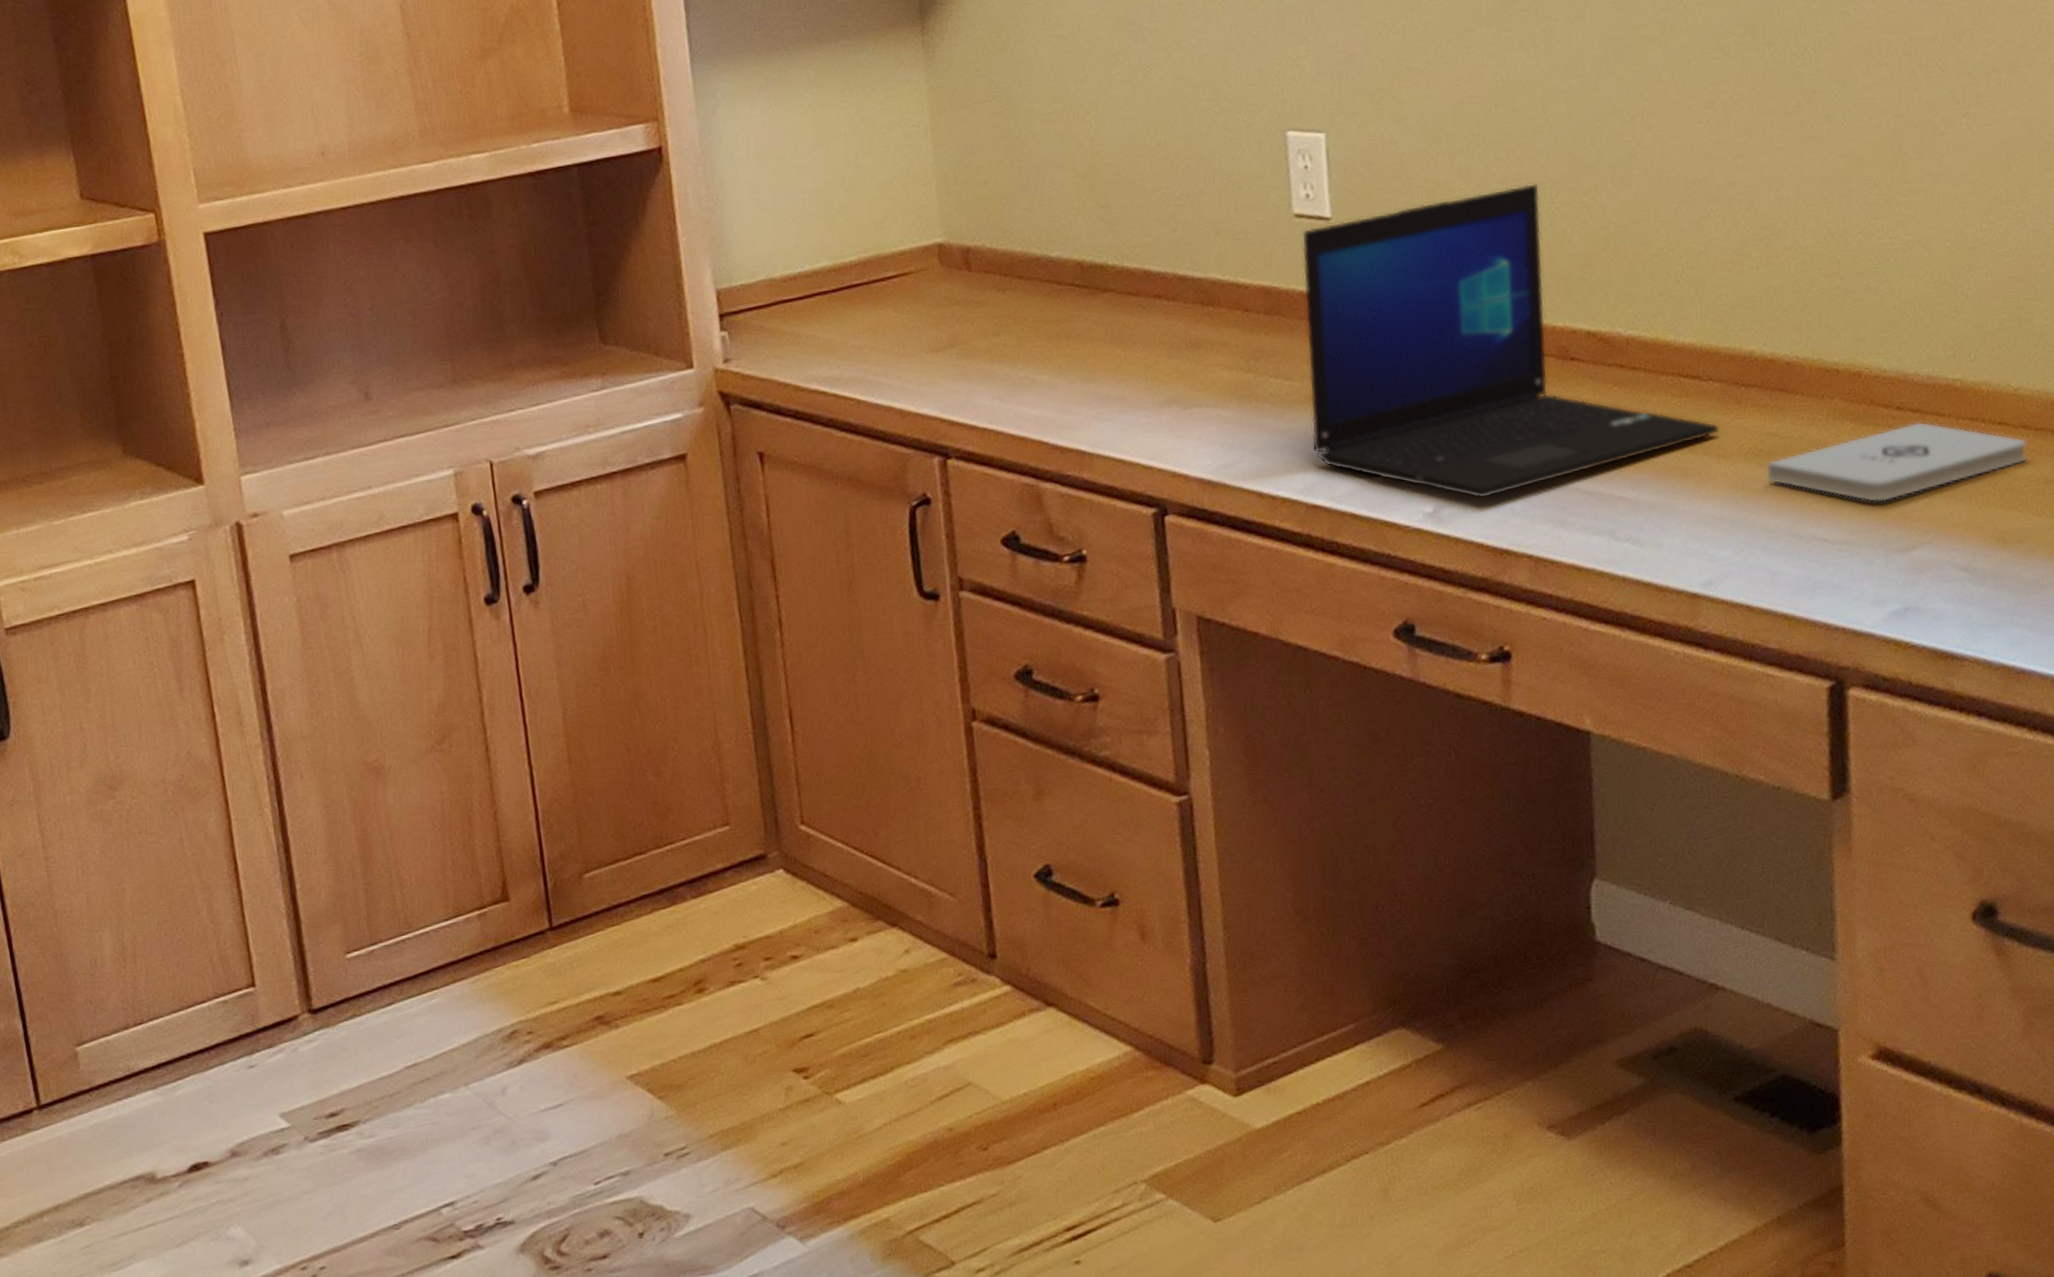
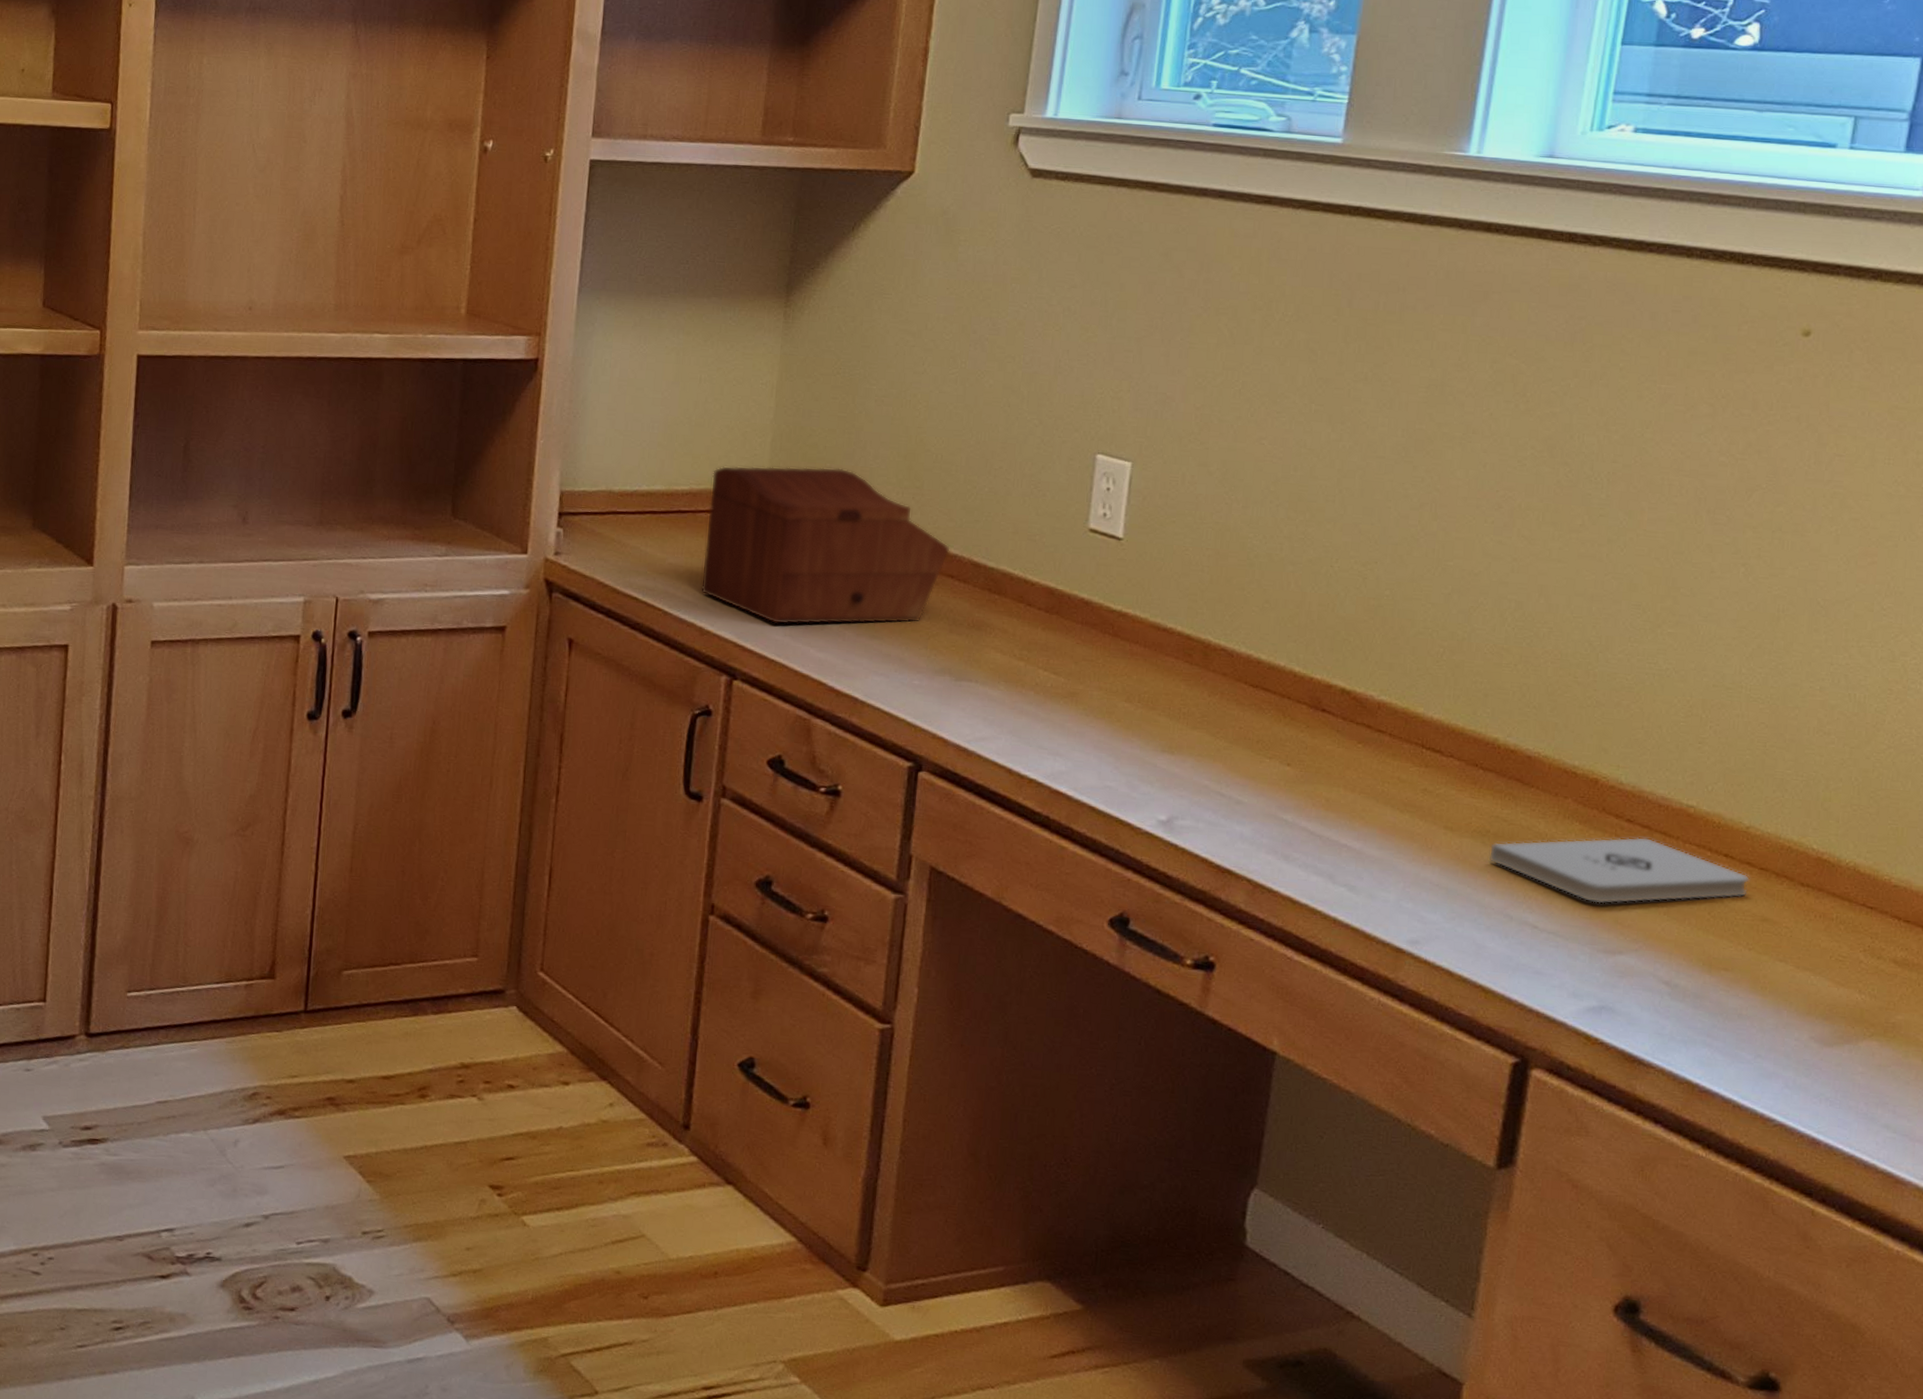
sewing box: none [879,202,1152,389] -> present [700,465,950,625]
laptop: present [1301,182,1720,499] -> none [1066,543,1452,820]

